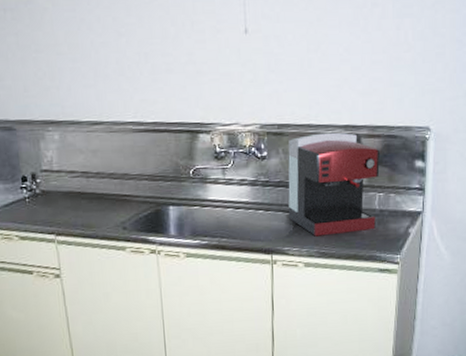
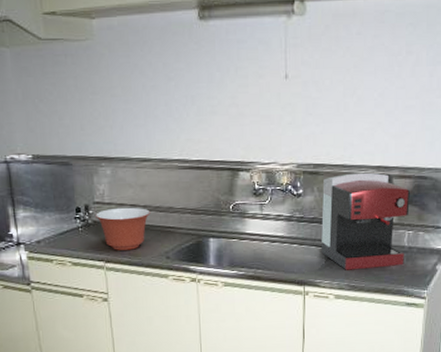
mixing bowl: none [44,174,104,222] -> present [96,207,150,250]

